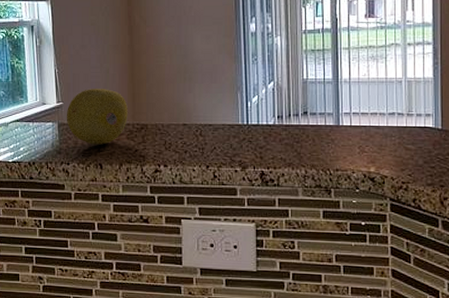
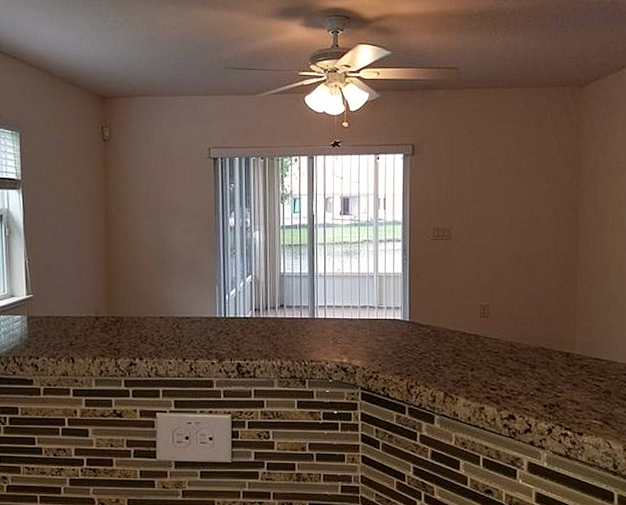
fruit: present [66,88,128,145] -> none [36,280,102,338]

